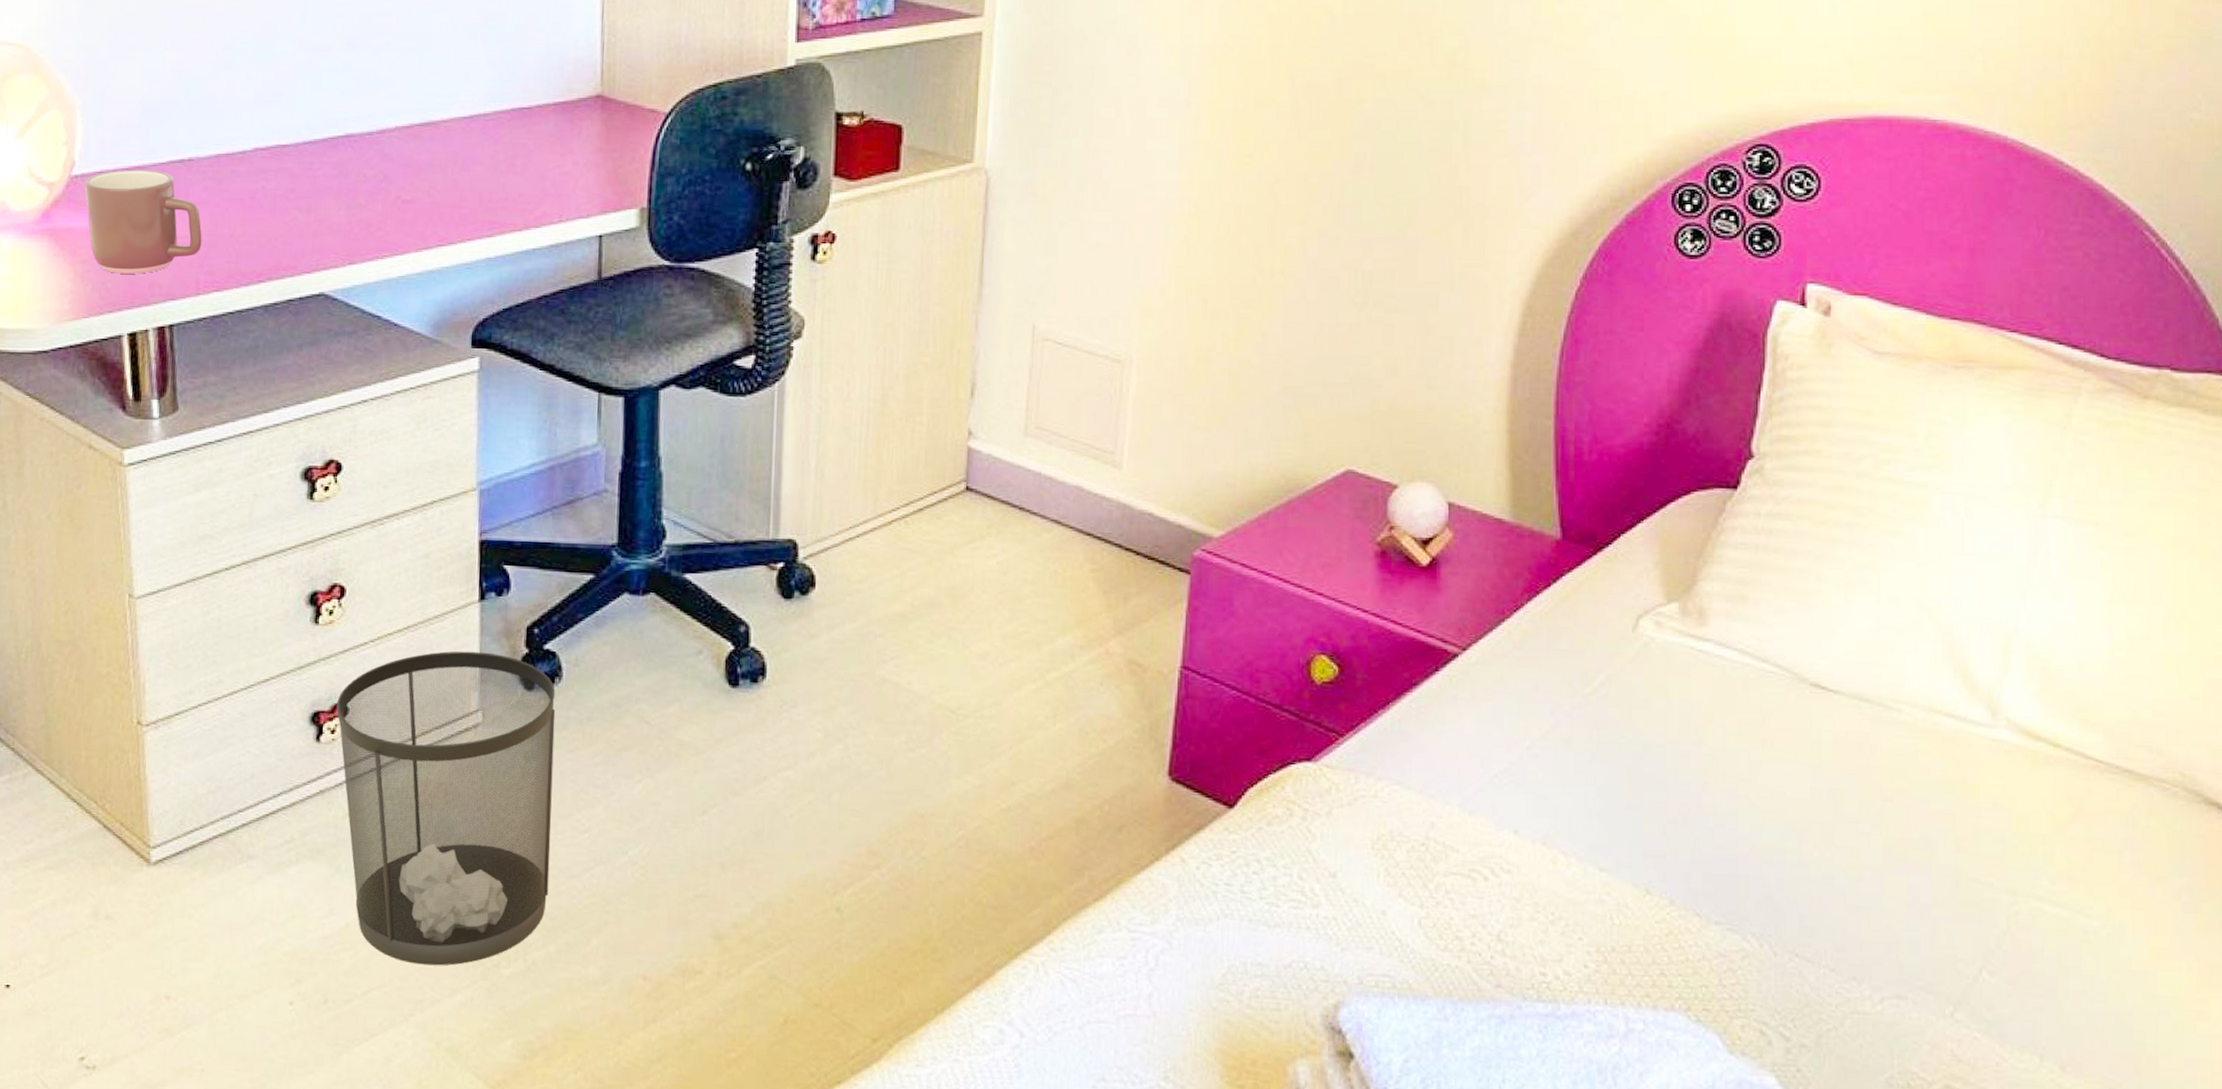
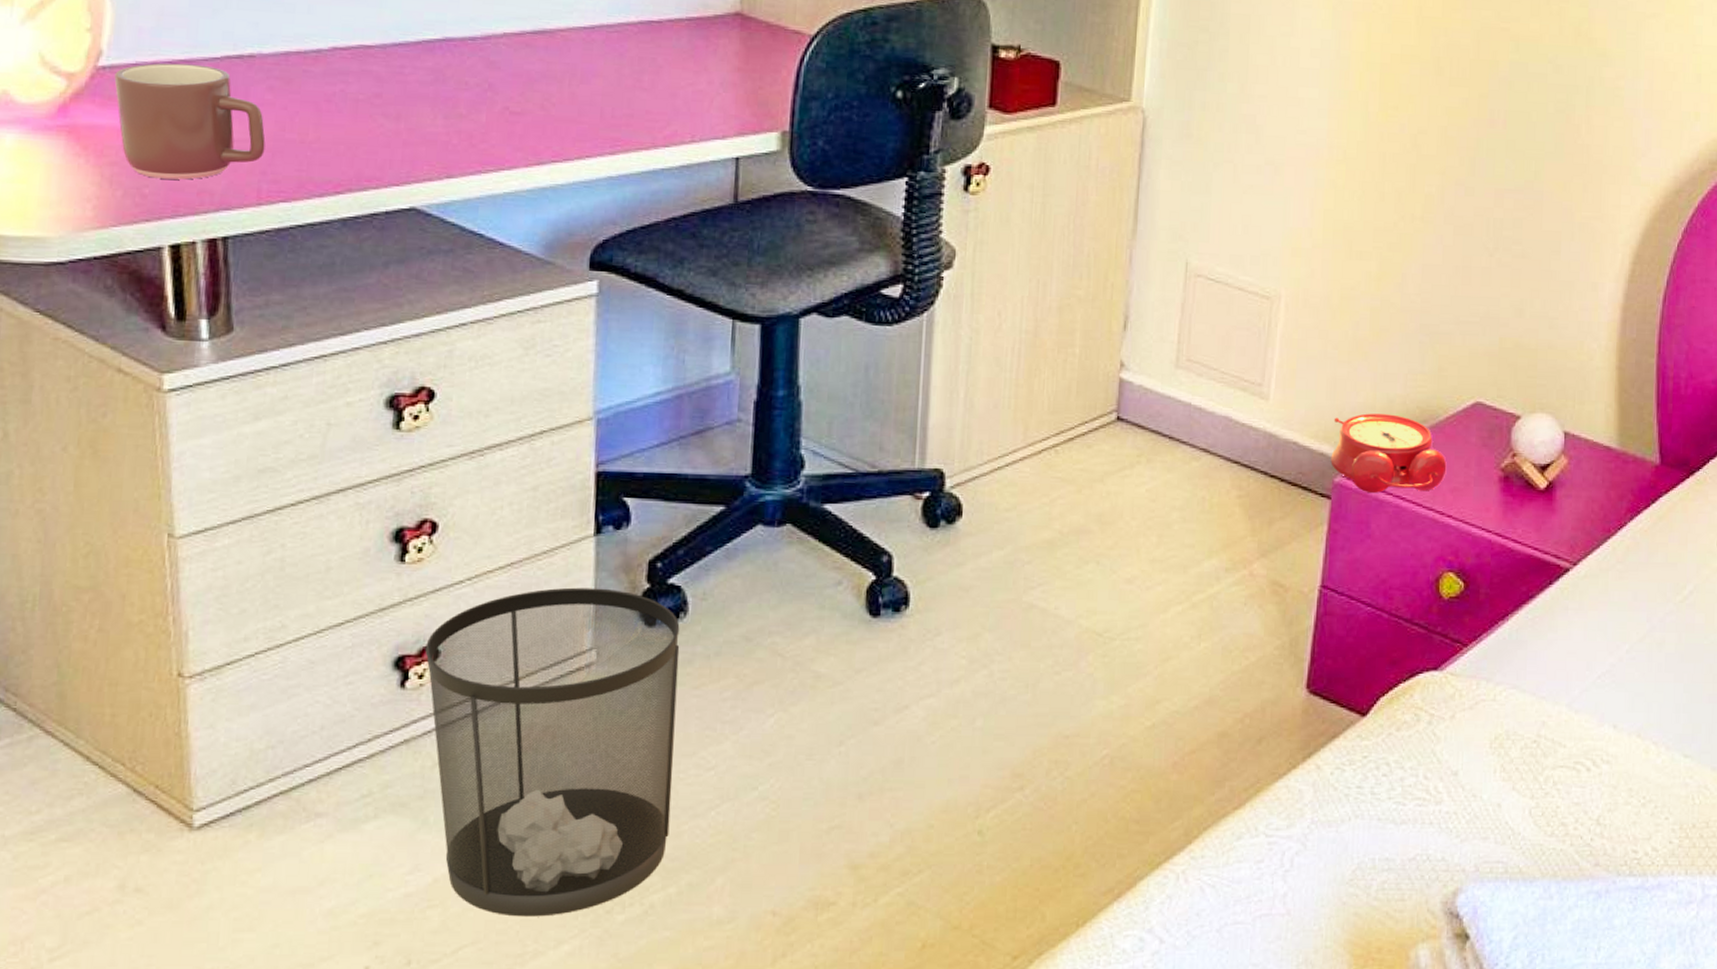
alarm clock: none [1189,483,1316,568] -> present [1330,413,1447,493]

